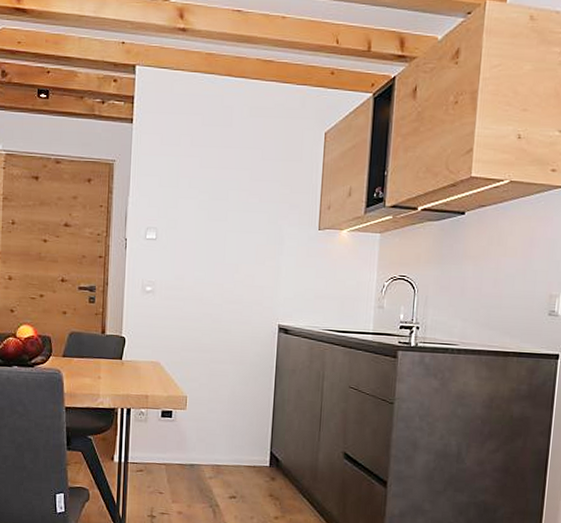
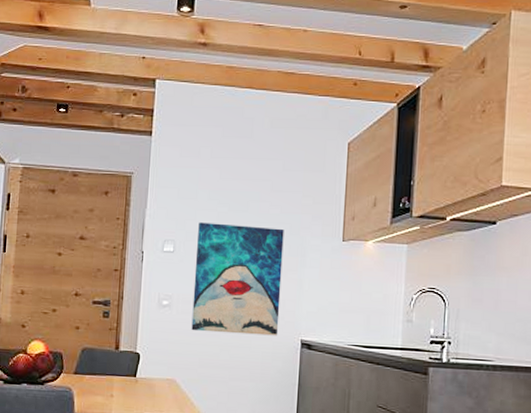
wall art: none [174,210,263,321] -> present [191,222,284,336]

